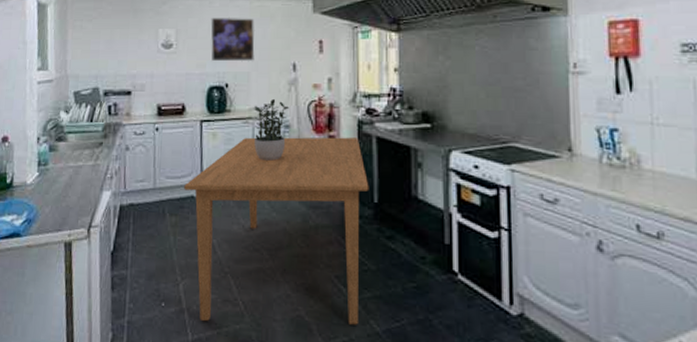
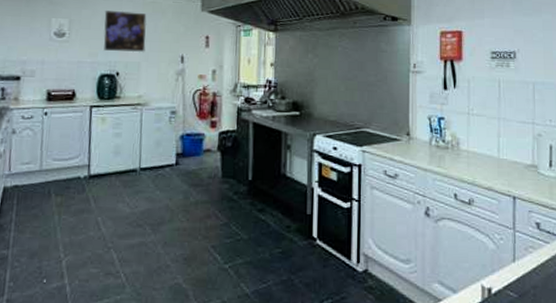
dining table: present [184,137,369,325] -> none [71,122,245,294]
potted plant: present [253,98,289,161] -> none [142,87,176,143]

